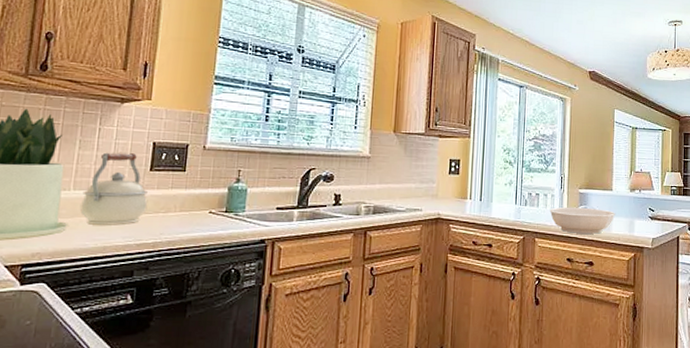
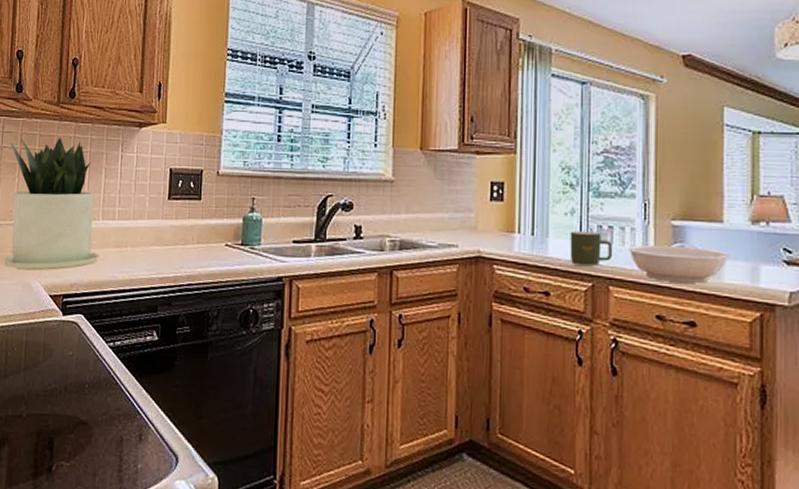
kettle: present [79,152,148,226] -> none [108,180,168,258]
mug: none [508,197,539,224] -> present [570,231,613,267]

